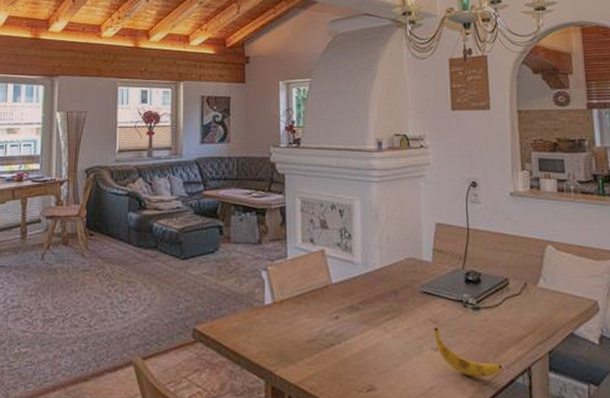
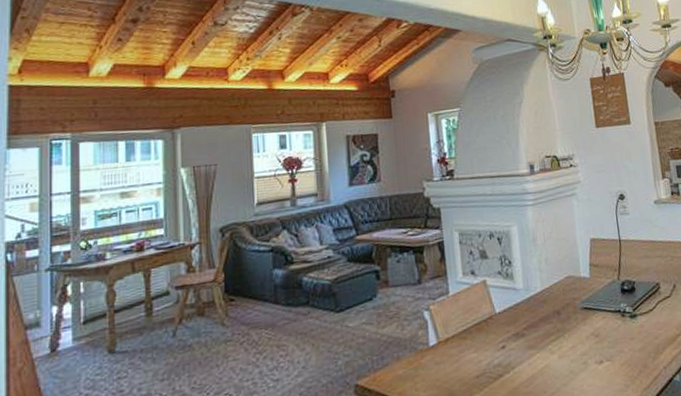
banana: present [434,327,503,377] -> none [597,340,662,383]

